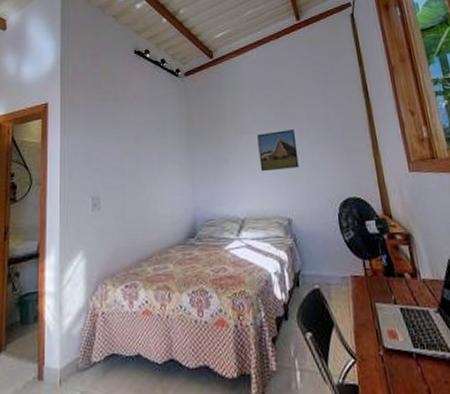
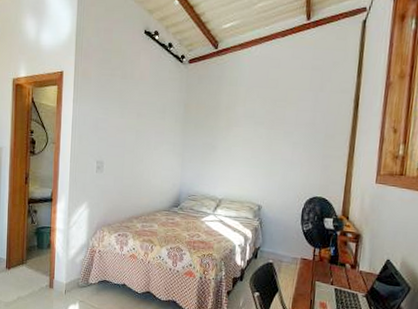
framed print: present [257,130,300,172] -> none [243,128,281,164]

